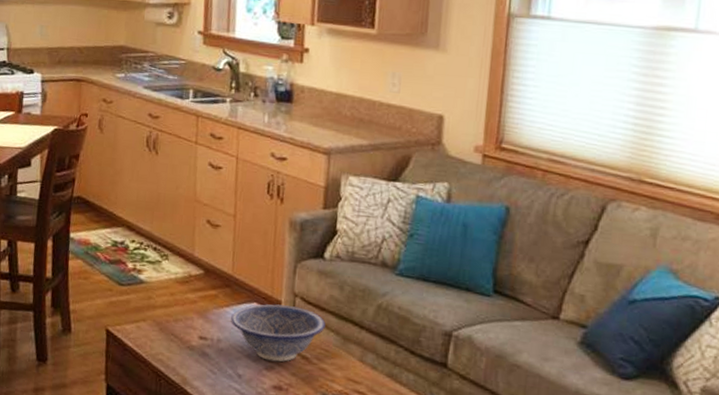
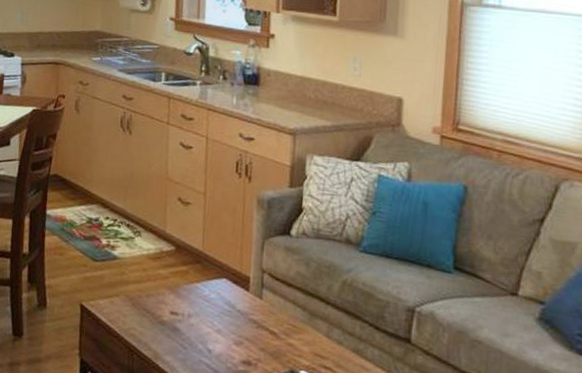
decorative bowl: present [231,304,326,362] -> none [201,280,293,337]

